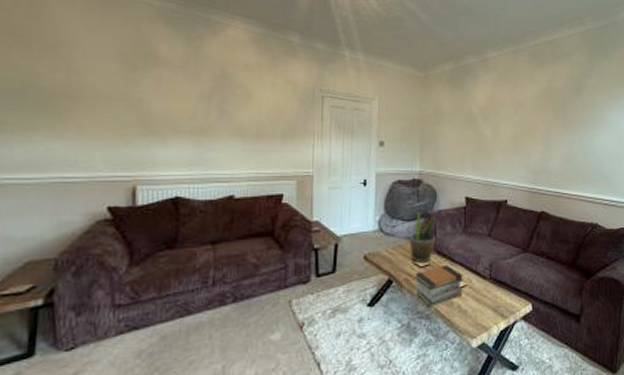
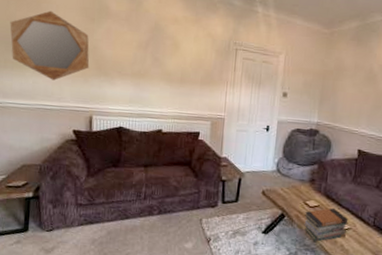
home mirror: none [10,57,132,145] -> present [10,10,90,81]
potted plant: present [408,211,435,264] -> none [301,158,328,204]

